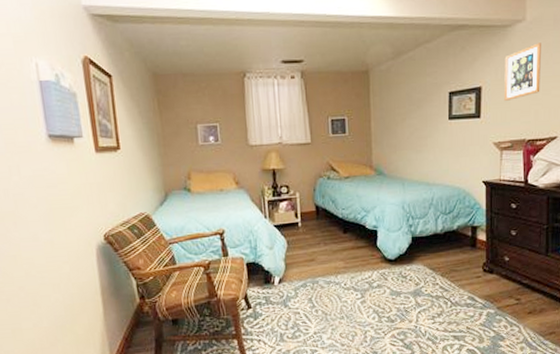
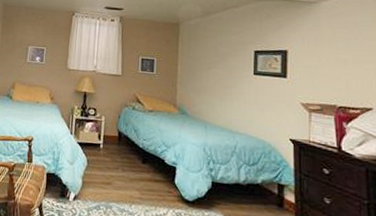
picture frame: present [504,43,541,101] -> none [310,20,350,67]

